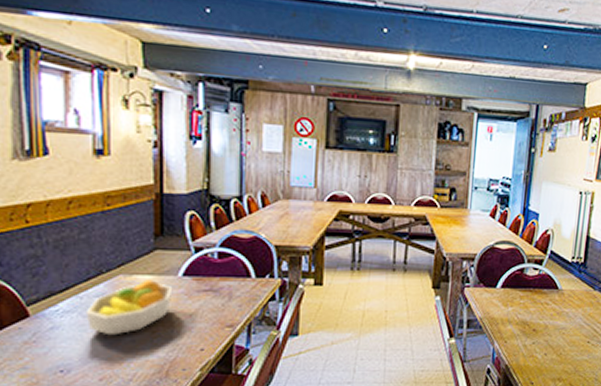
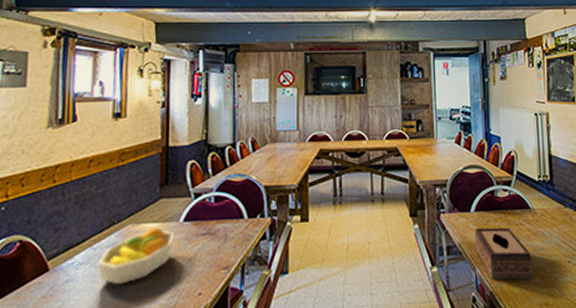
tissue box: none [496,303,552,356] -> present [474,227,533,281]

